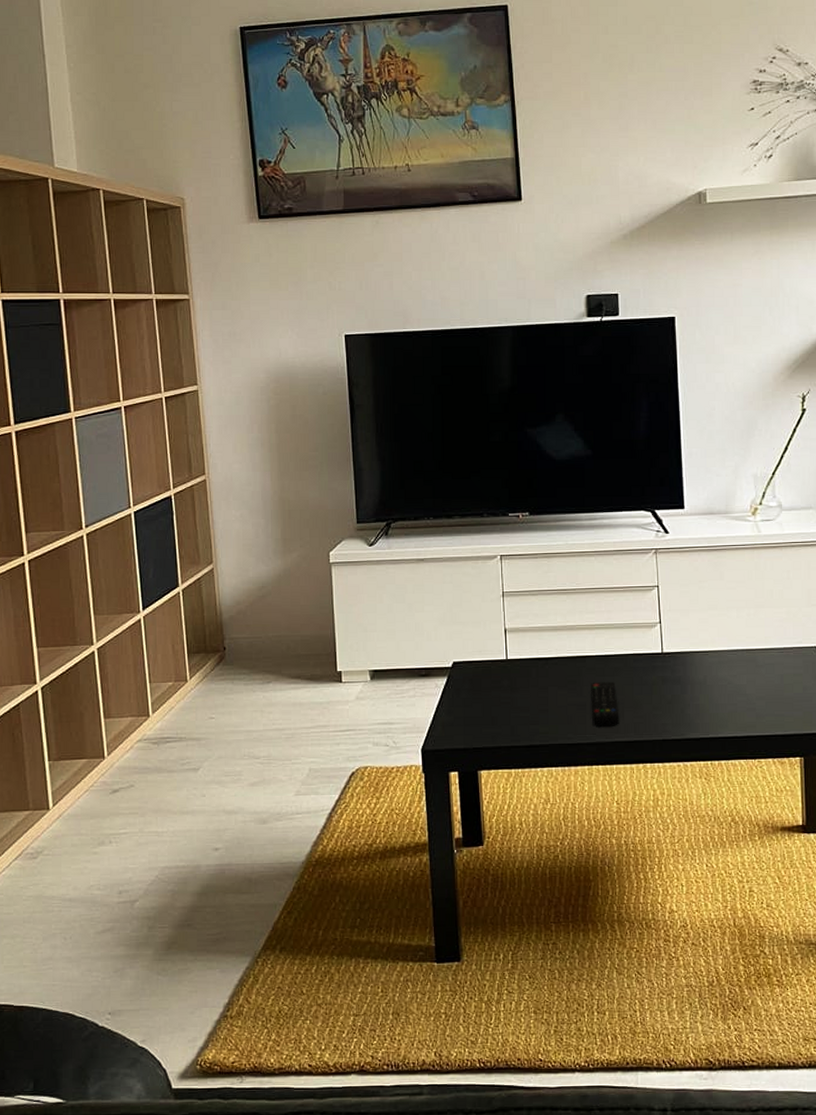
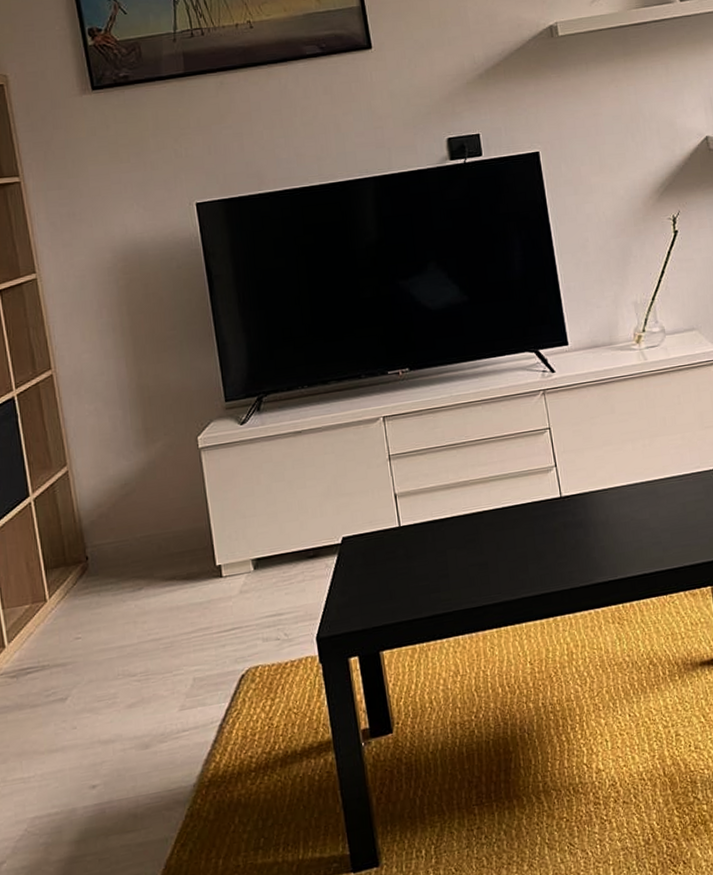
remote control: present [591,681,620,728] -> none [490,534,525,586]

